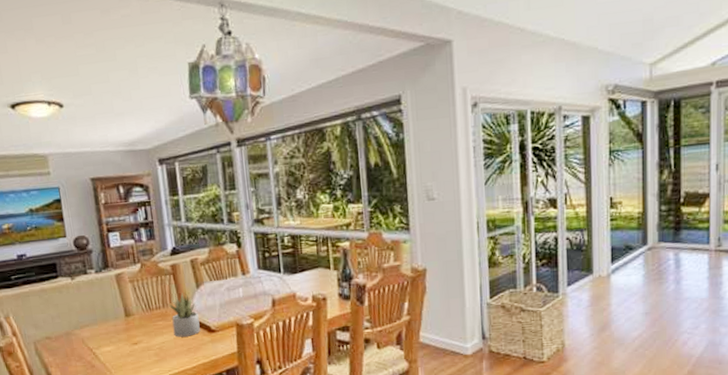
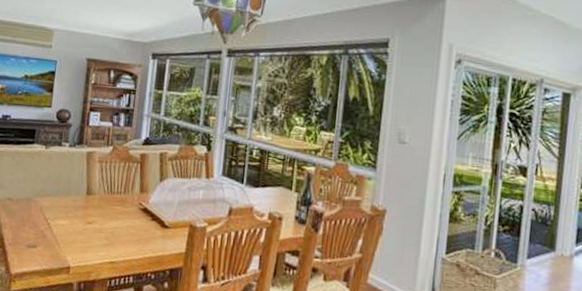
succulent plant: present [169,293,201,337] -> none [128,183,158,227]

